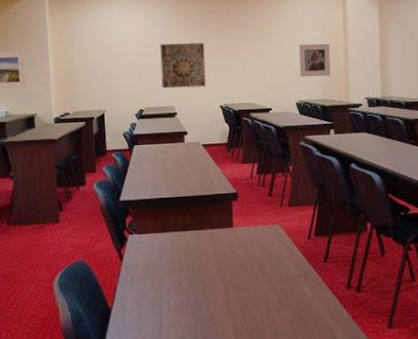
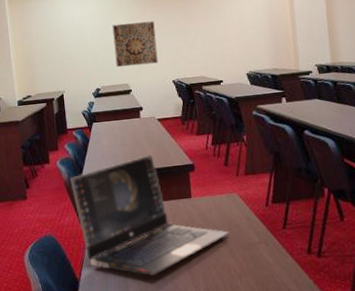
laptop computer: none [106,181,270,306] -> present [70,155,229,276]
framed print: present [299,43,331,77] -> none [246,14,279,48]

